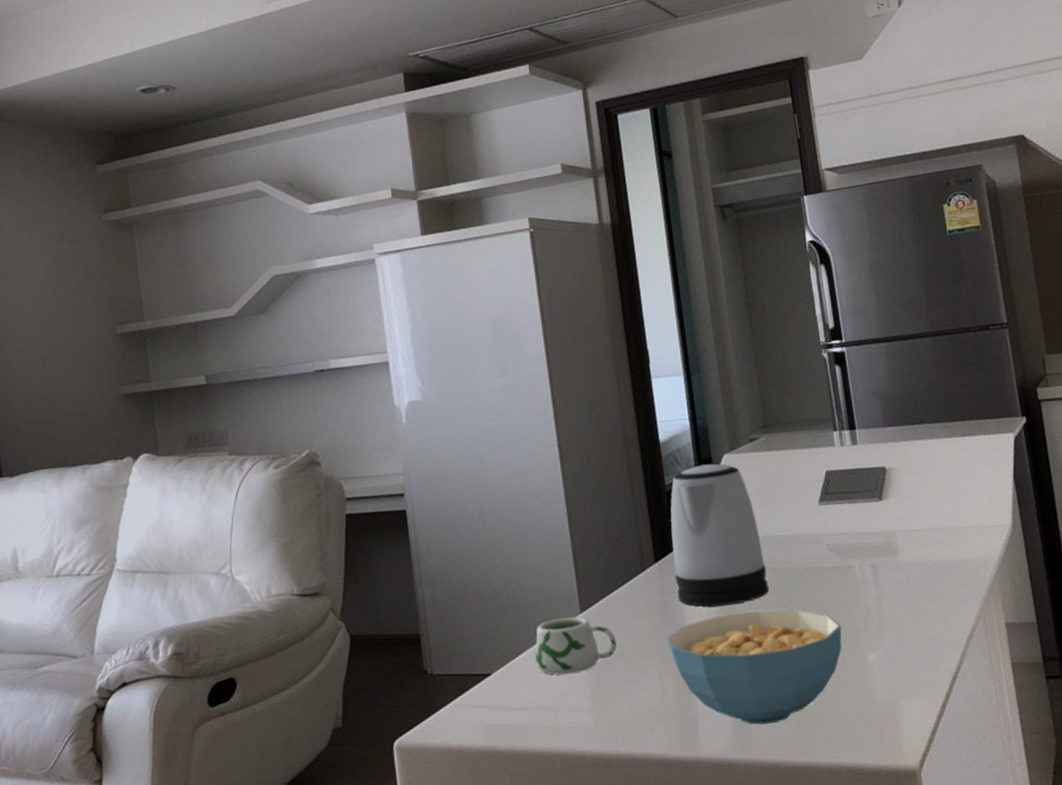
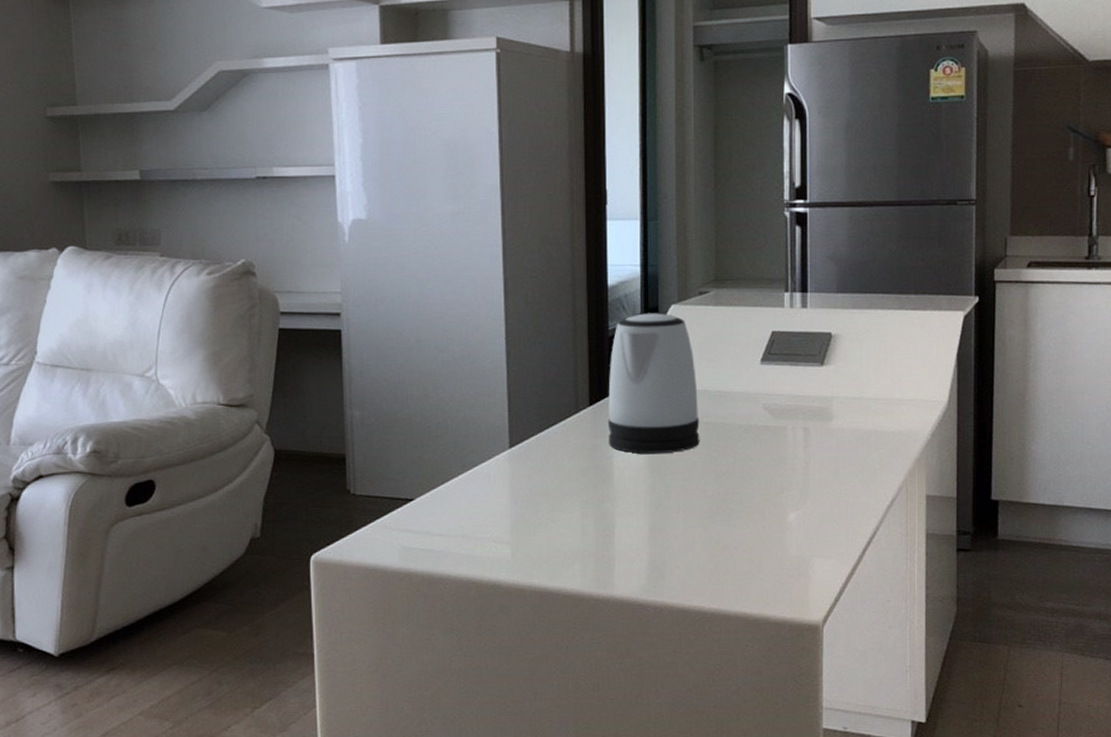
mug: present [534,616,617,675] -> none [460,450,542,507]
cereal bowl: present [667,609,842,725] -> none [593,461,766,570]

